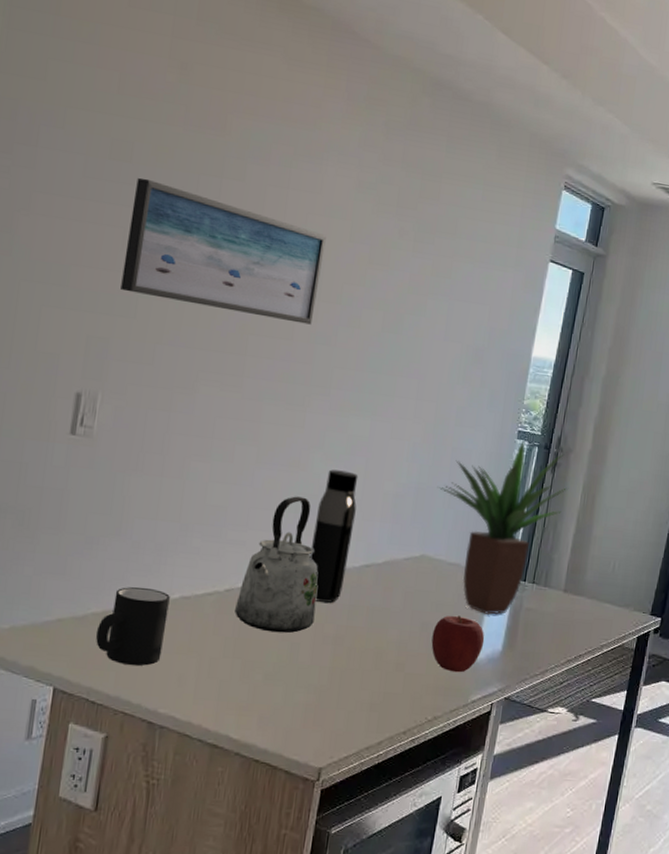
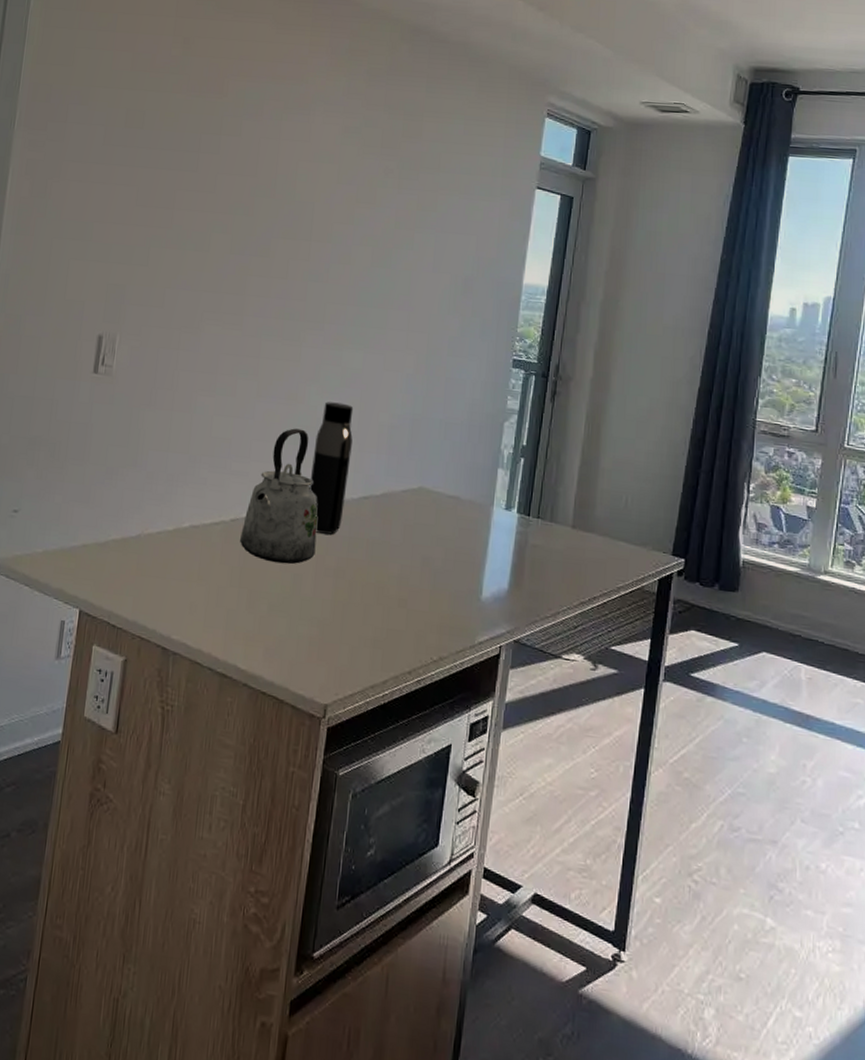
mug: present [96,586,170,667] -> none [116,515,181,593]
wall art: present [121,178,326,325] -> none [135,141,316,264]
apple: present [431,615,485,673] -> none [433,551,489,612]
potted plant: present [438,441,568,615] -> none [433,370,570,551]

